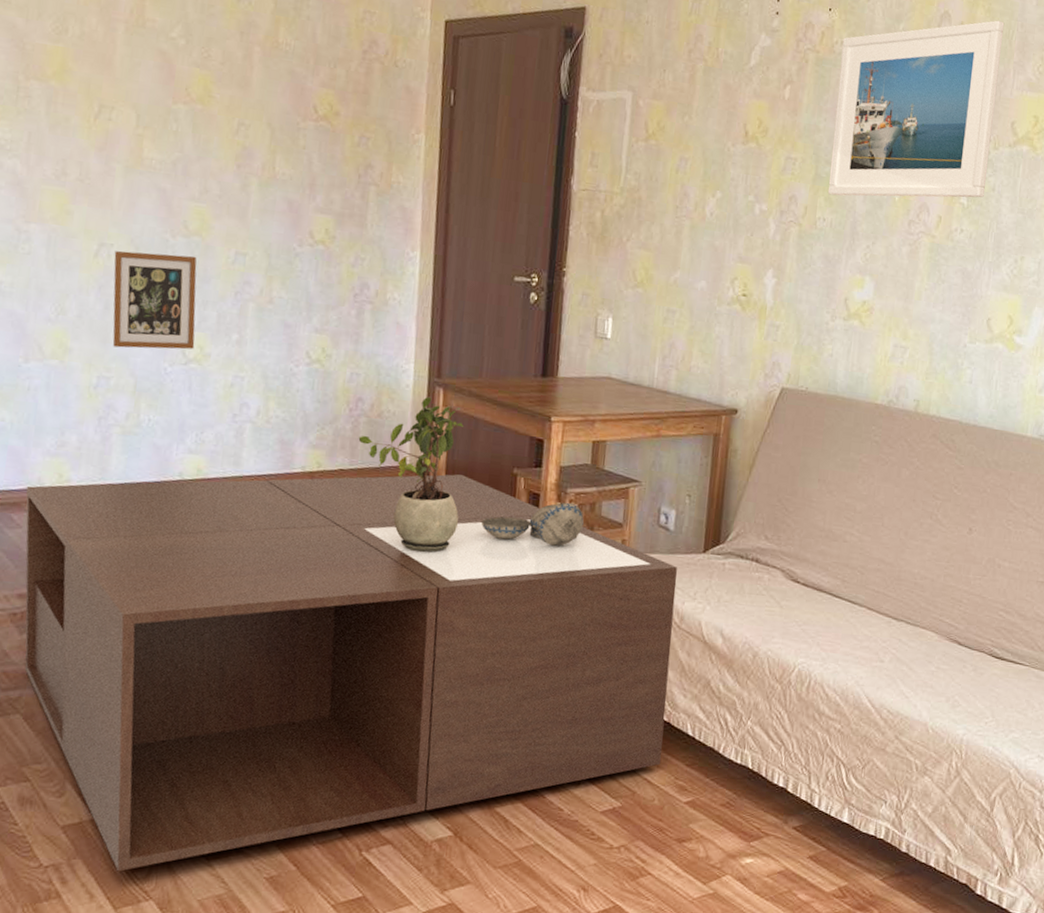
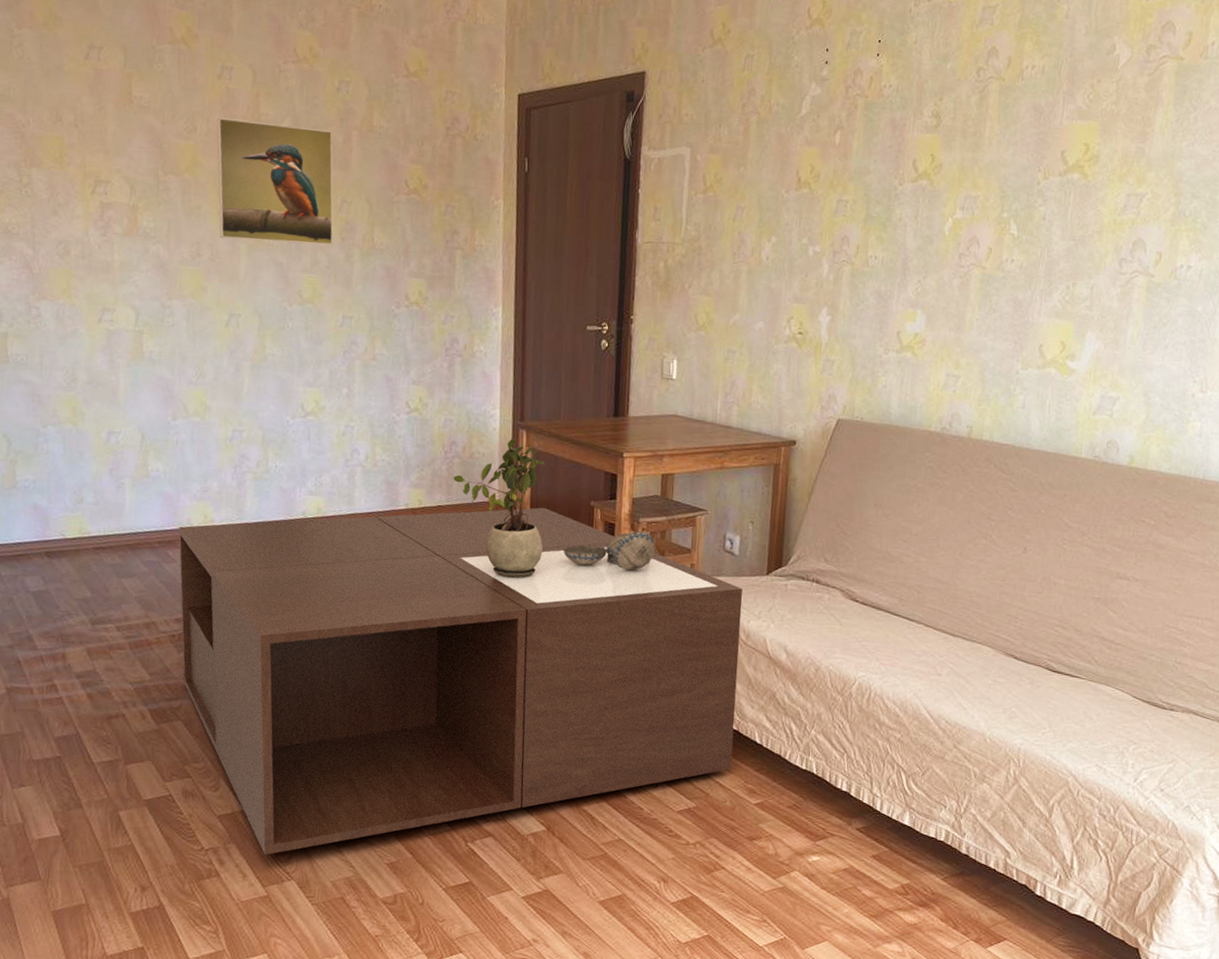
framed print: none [90,20,231,172] -> present [216,118,333,245]
picture frame: present [112,251,197,350] -> none [242,319,312,405]
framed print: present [827,20,1005,198] -> none [878,51,1053,234]

